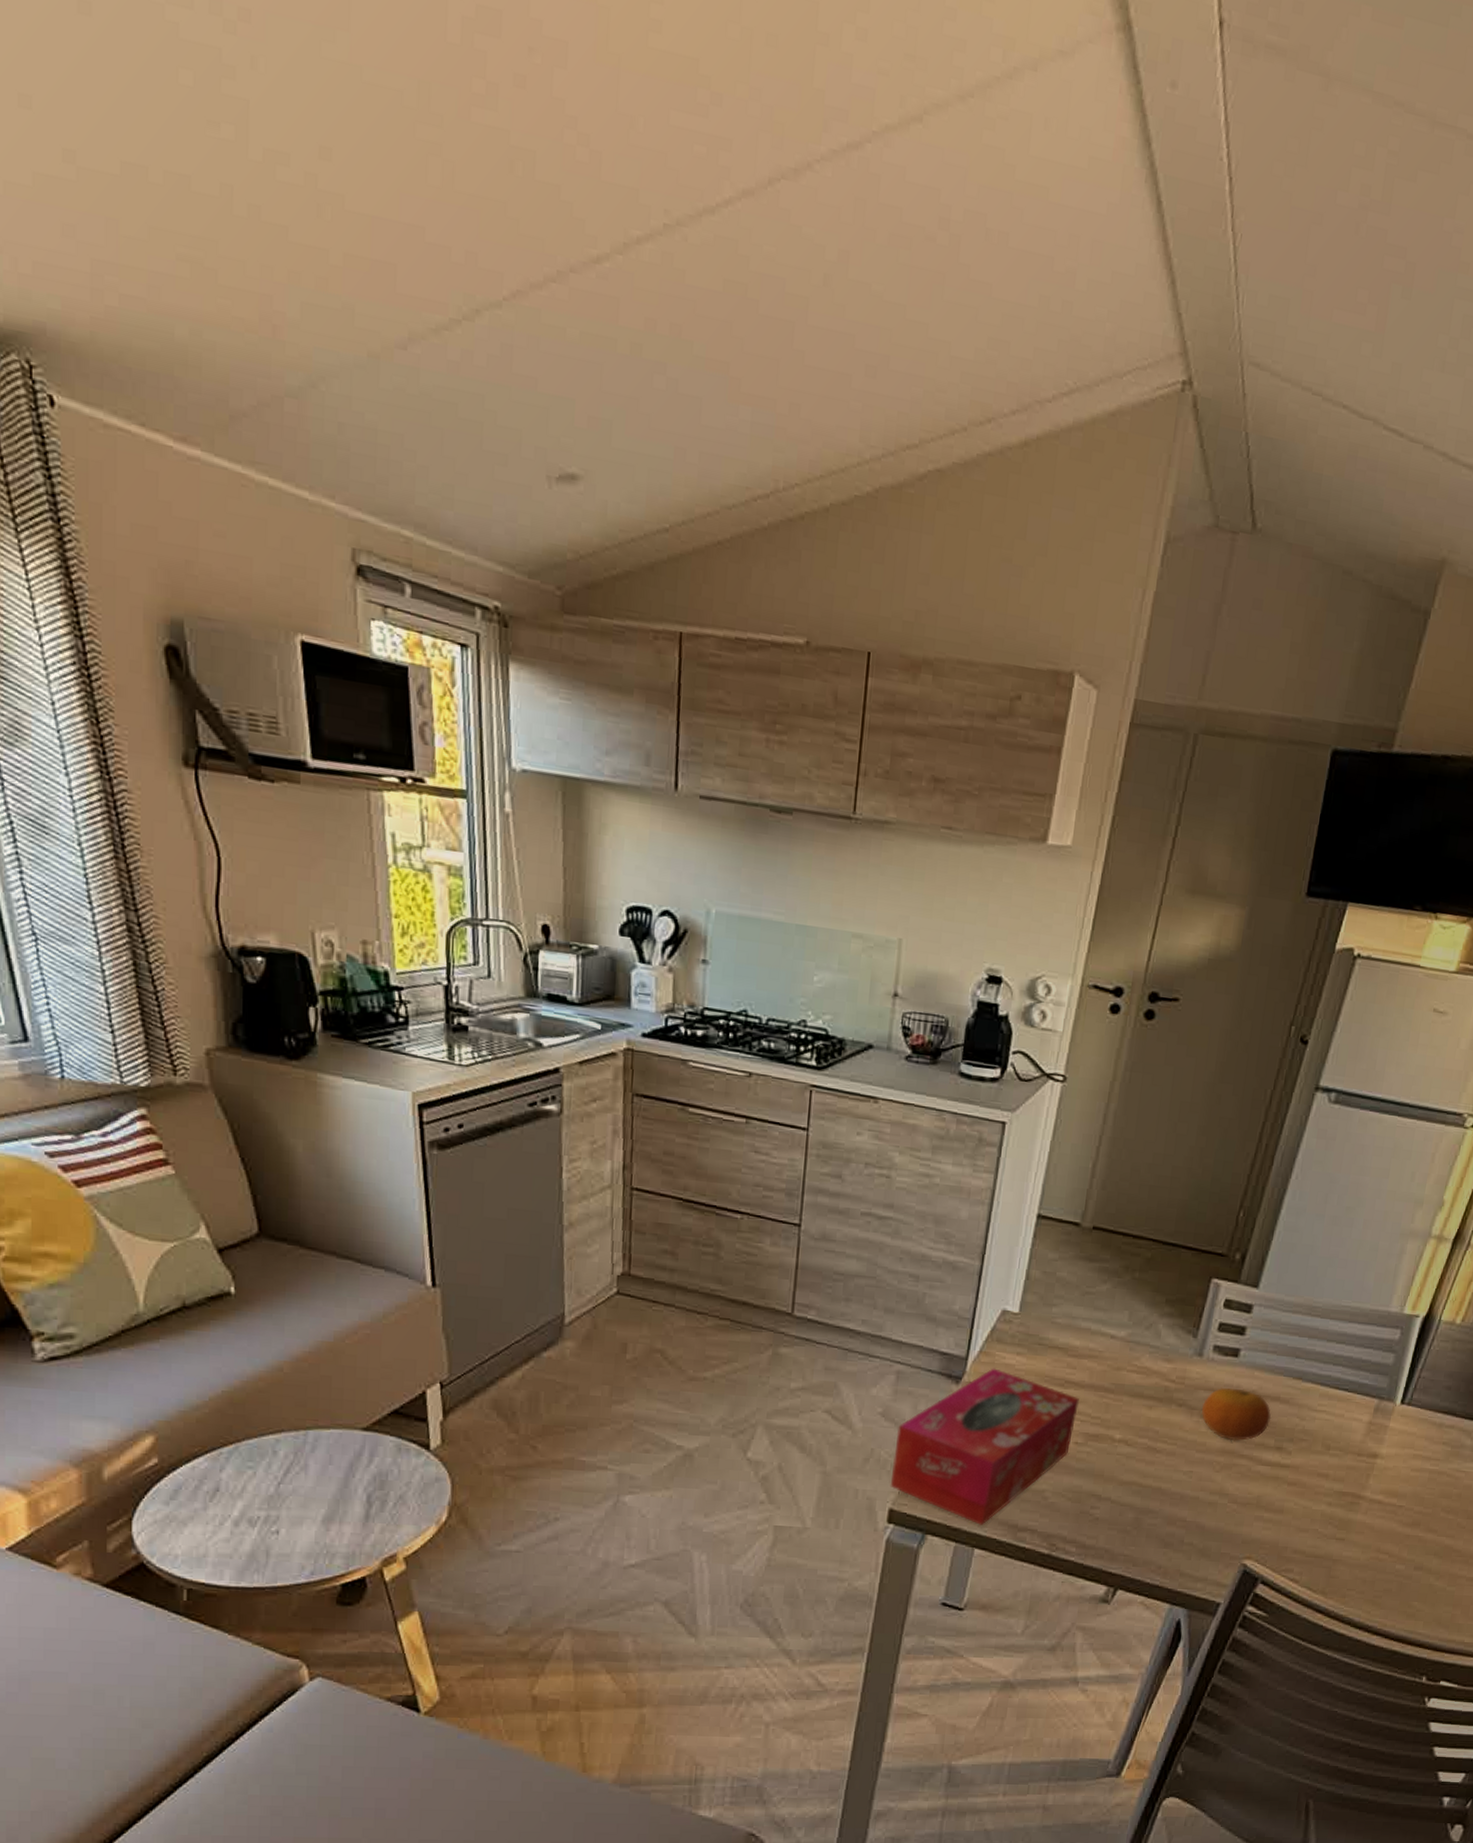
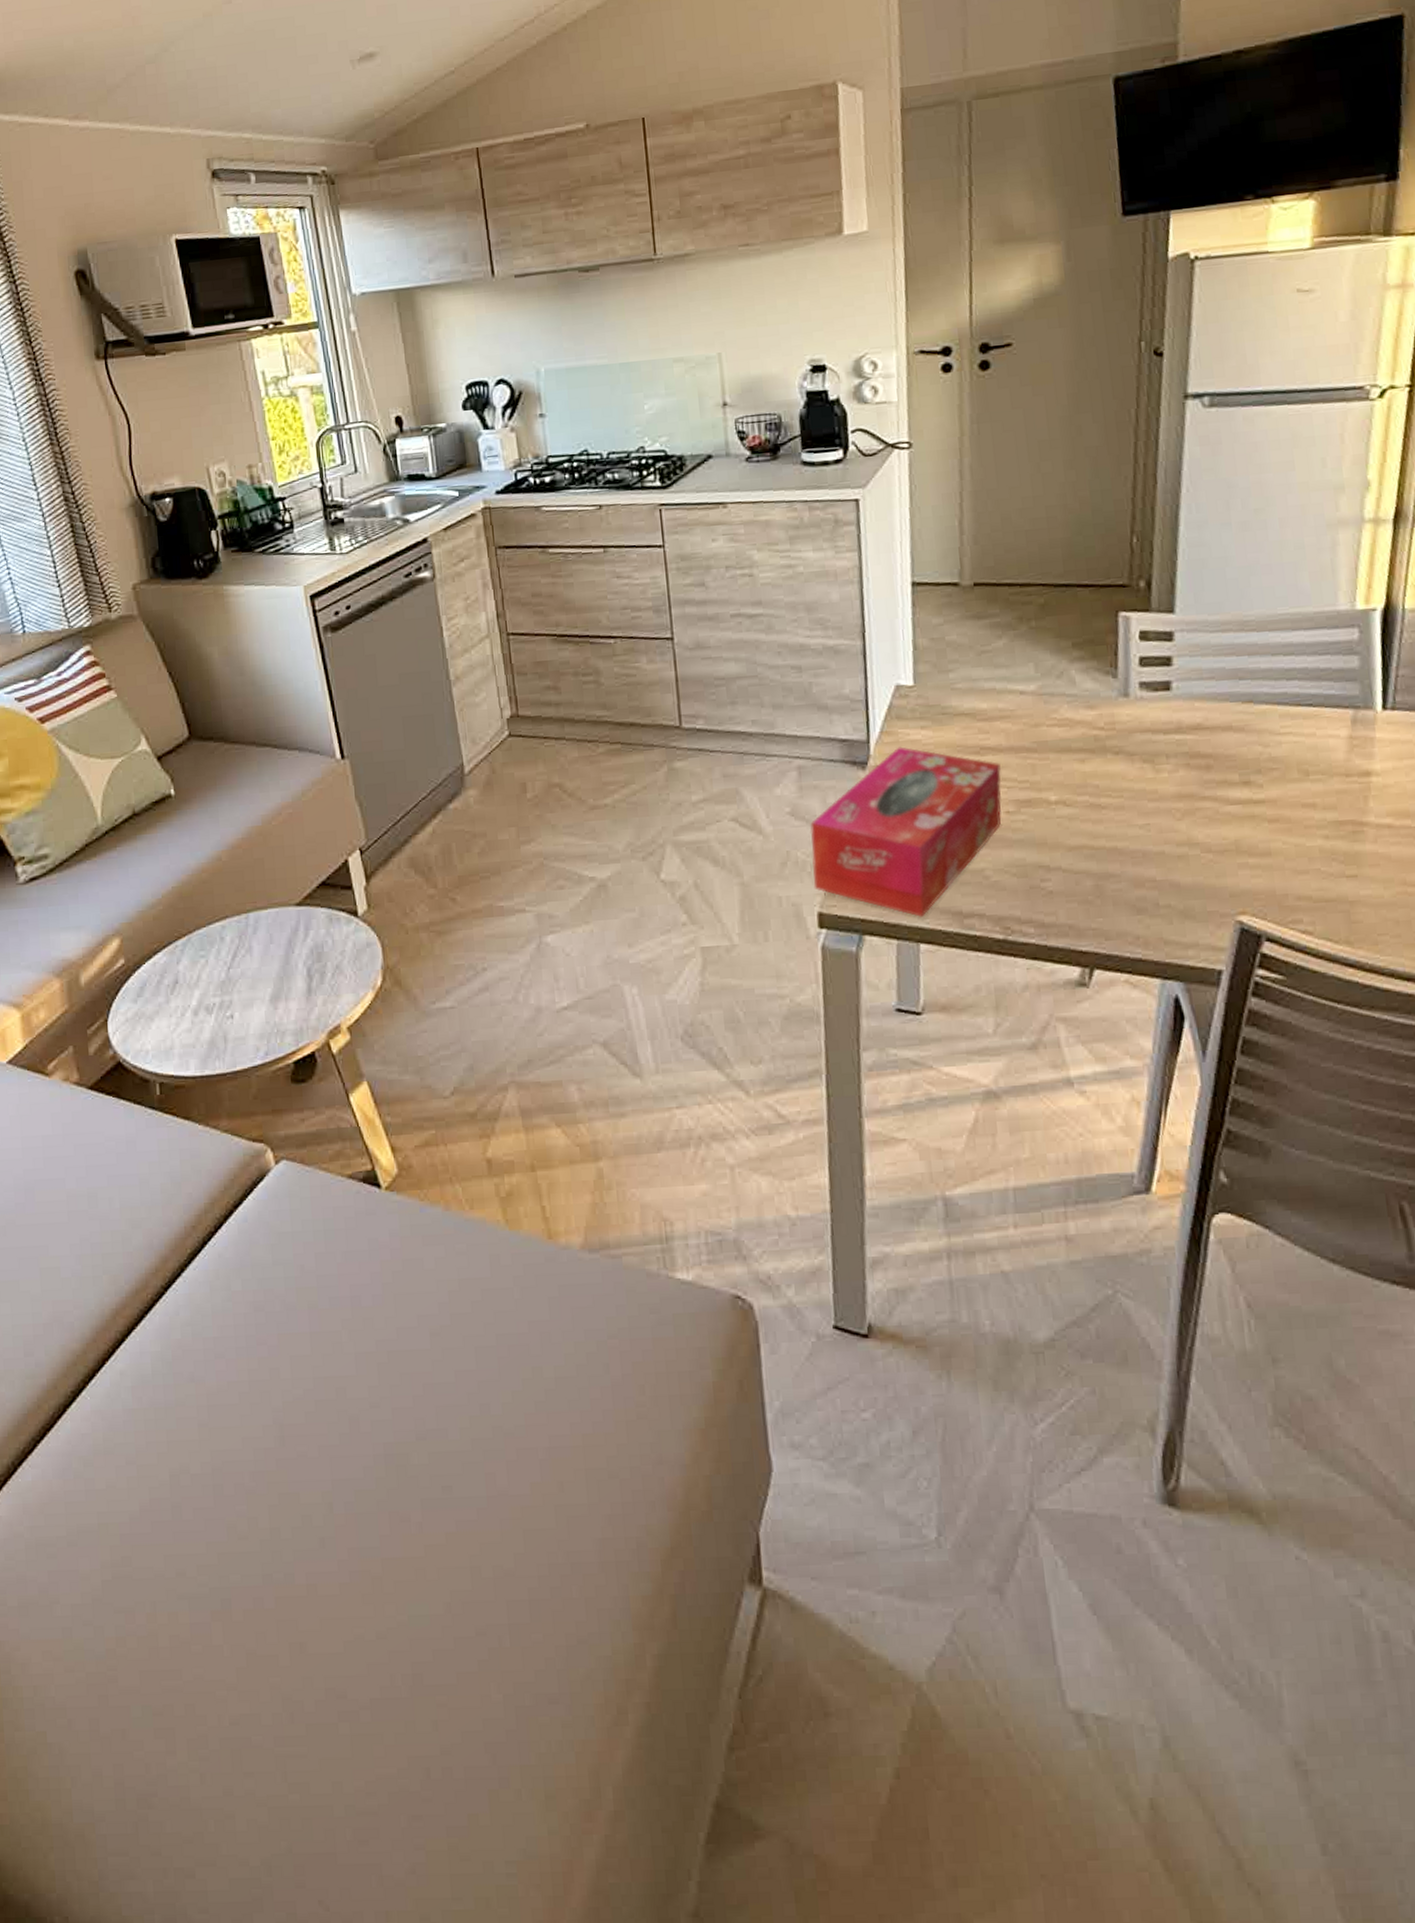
fruit: present [1202,1387,1272,1441] -> none [1143,723,1228,783]

